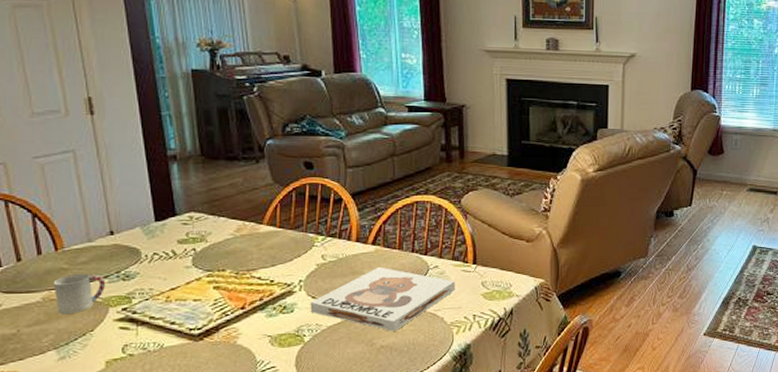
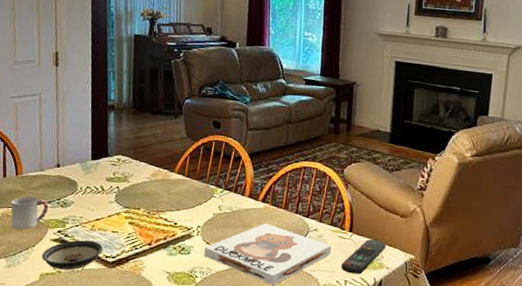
saucer: none [105,313,185,353] -> present [41,240,103,271]
remote control: none [467,268,514,307] -> present [340,239,387,275]

